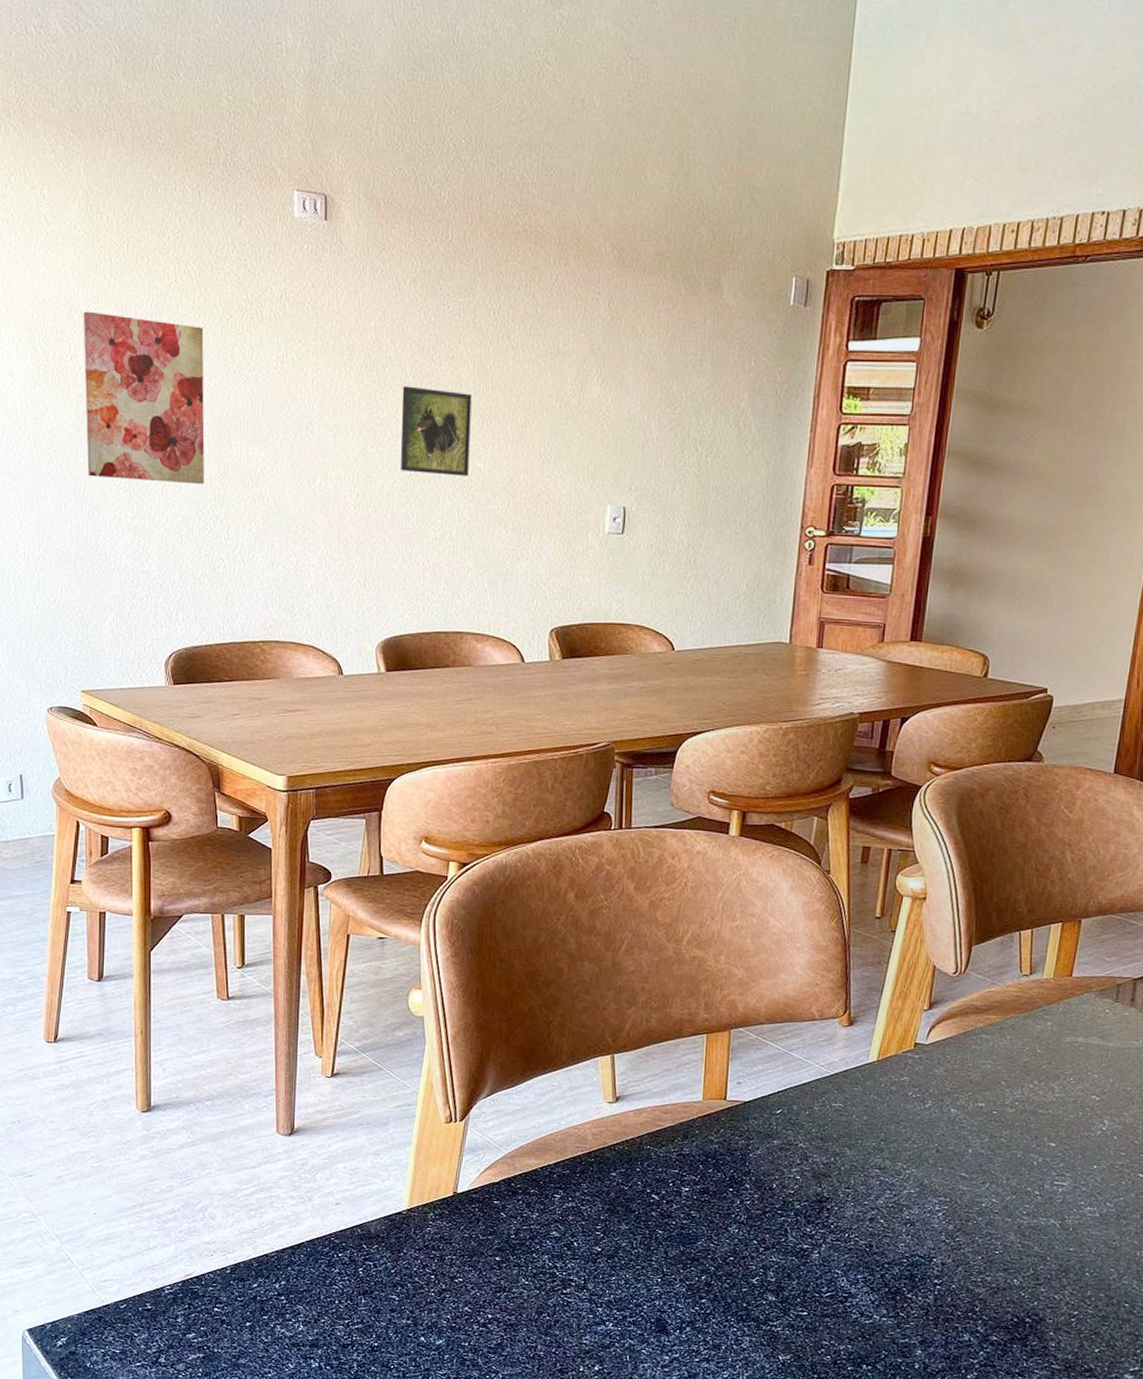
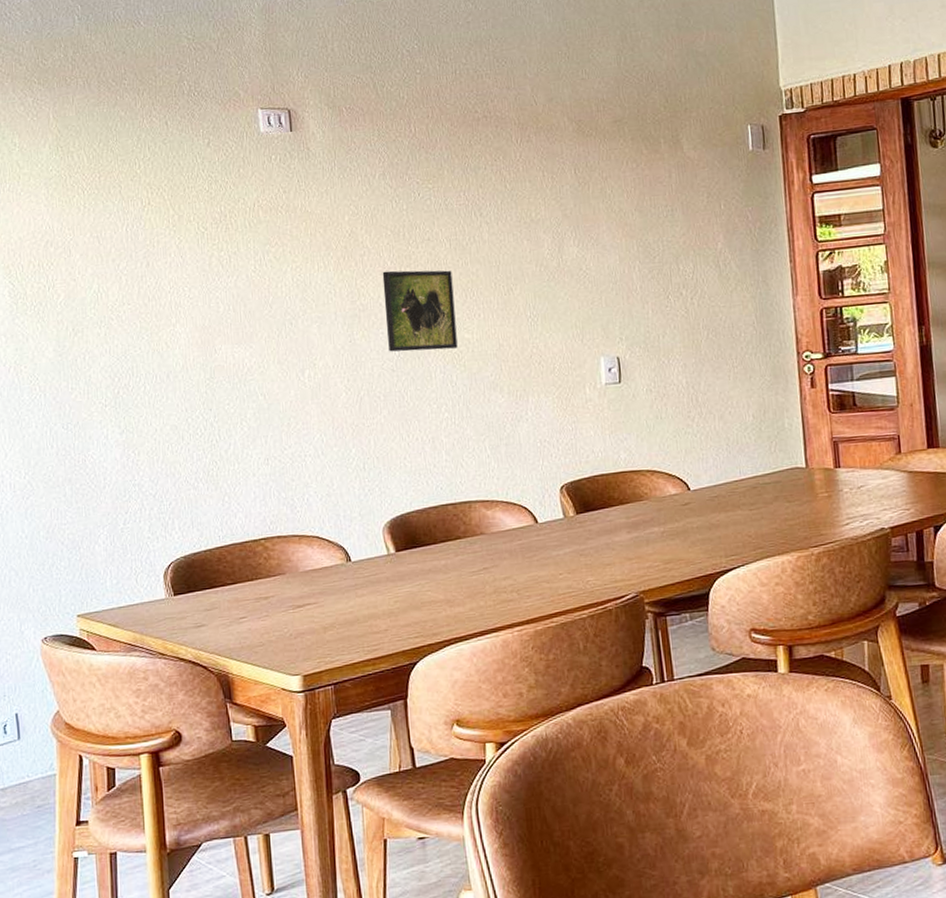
wall art: present [83,311,205,485] -> none [59,242,192,399]

